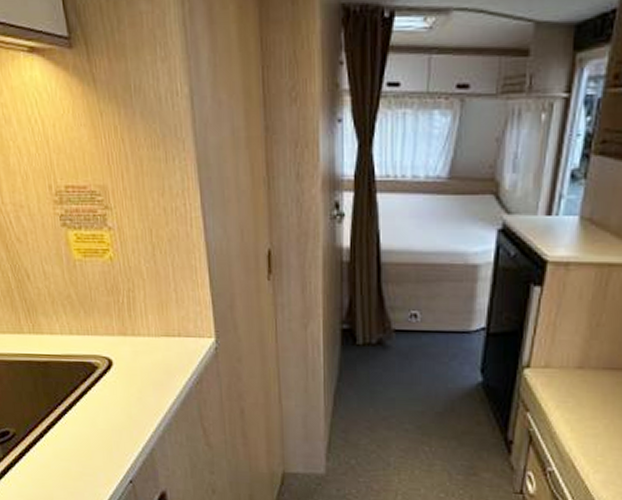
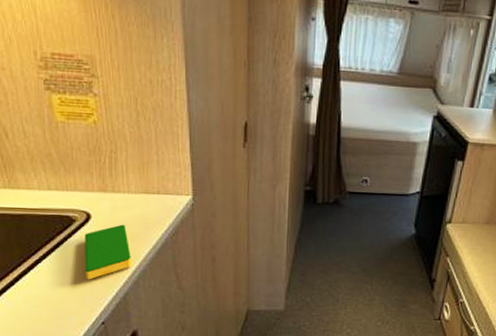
dish sponge: none [107,371,156,432] -> present [84,224,131,279]

